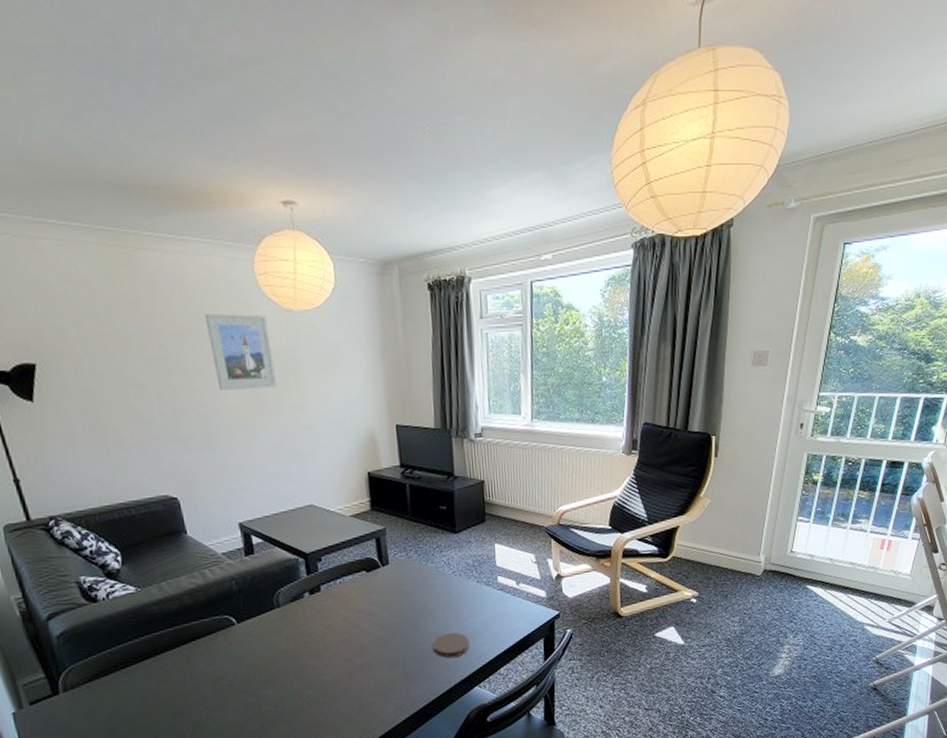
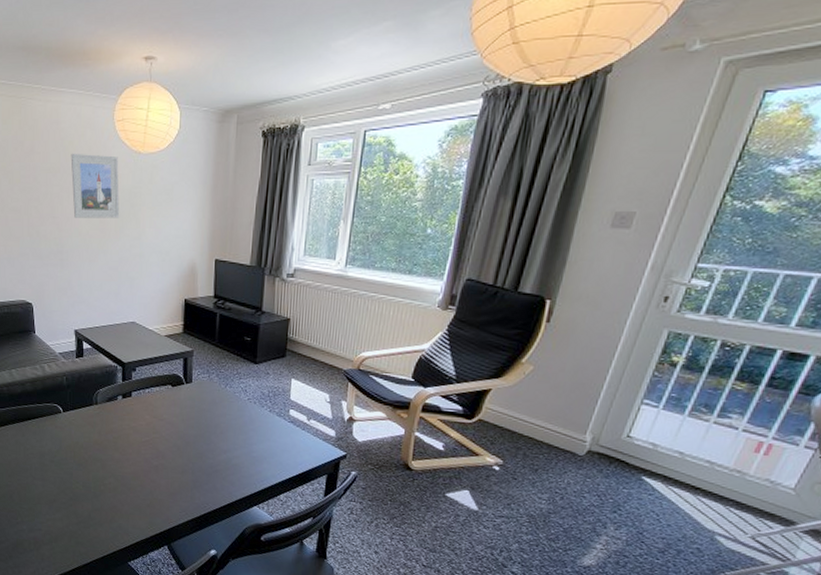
coaster: present [433,632,469,658] -> none [220,453,254,476]

